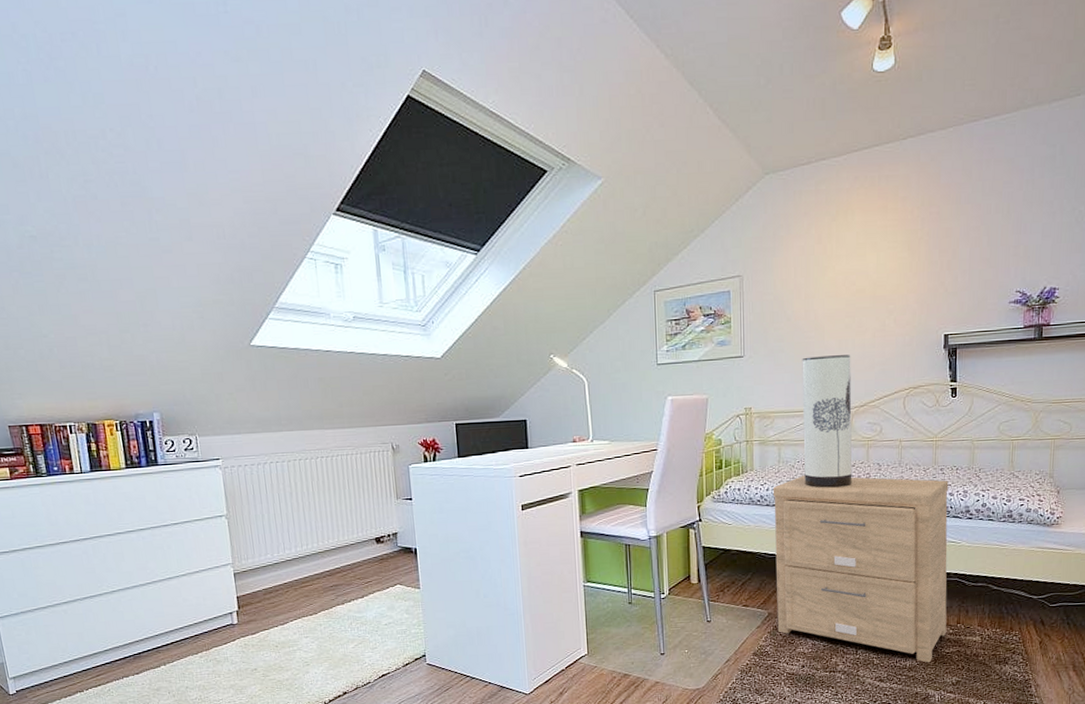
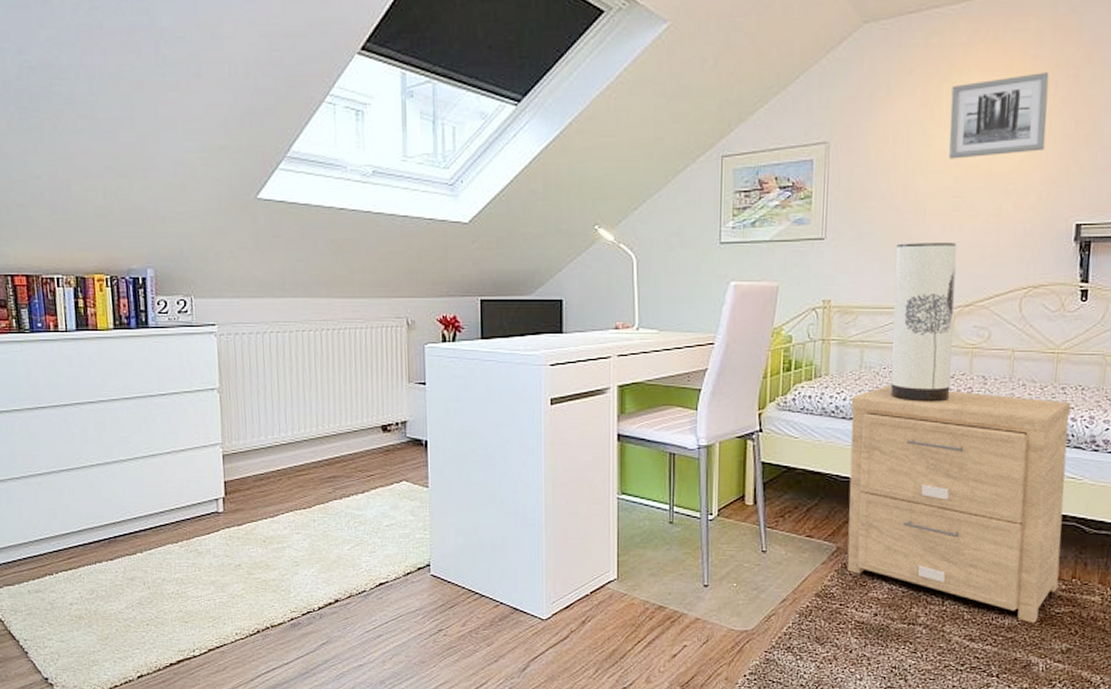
wall art: none [839,211,917,285] -> present [949,72,1049,159]

